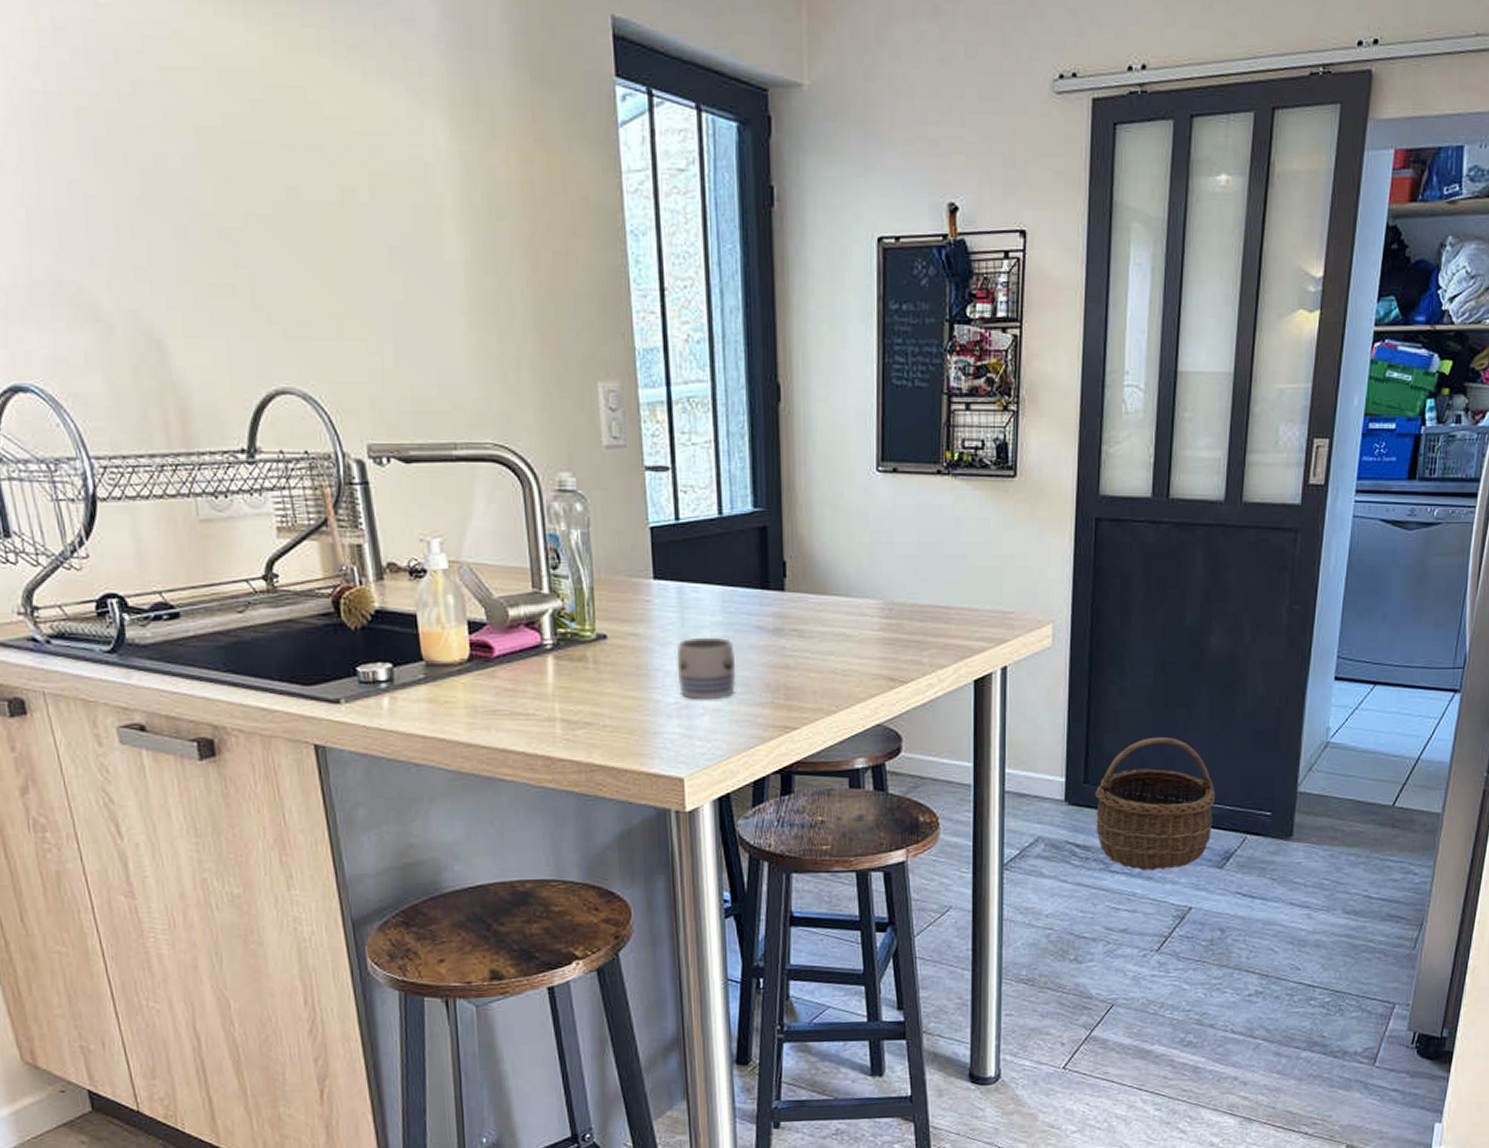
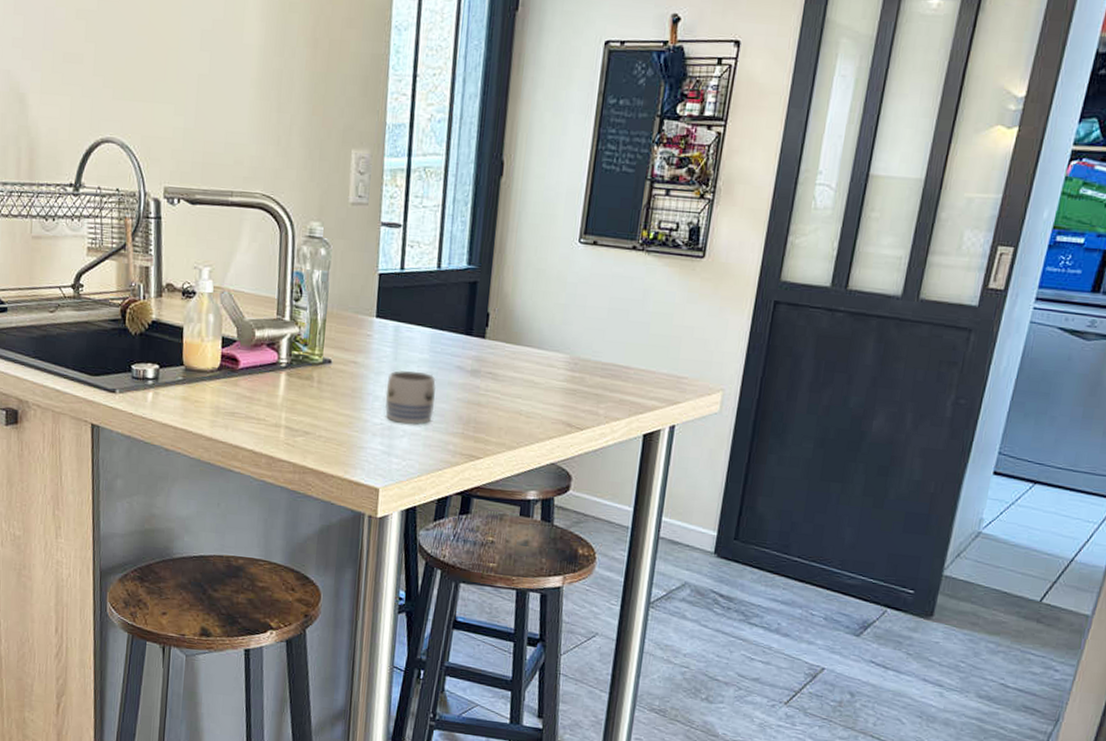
wicker basket: present [1095,738,1216,871] -> none [740,506,861,630]

